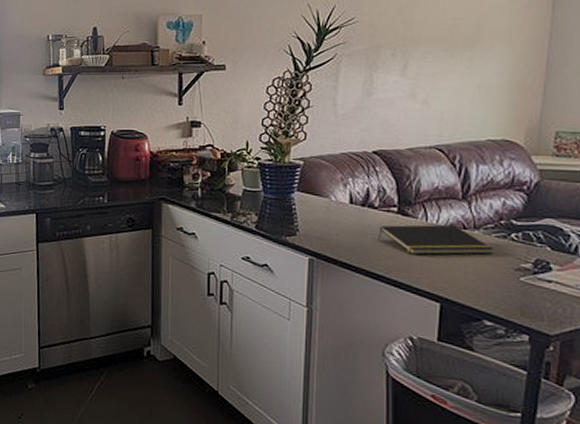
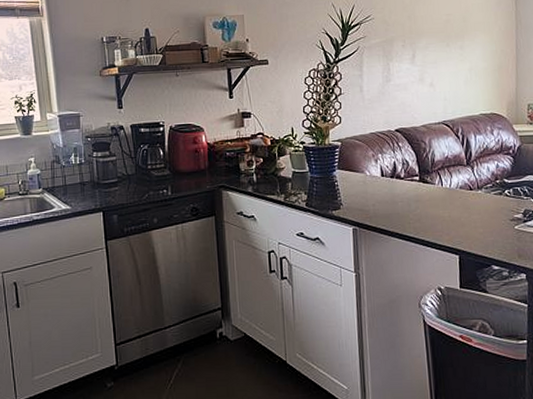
notepad: present [378,224,494,255] -> none [406,187,494,216]

